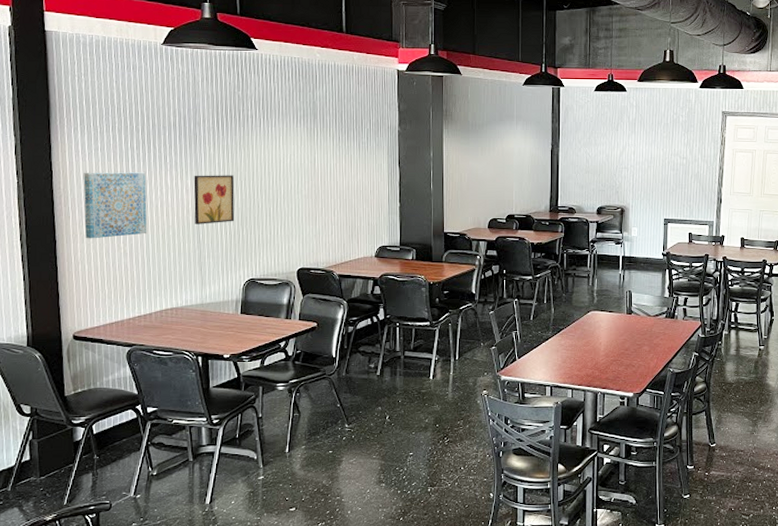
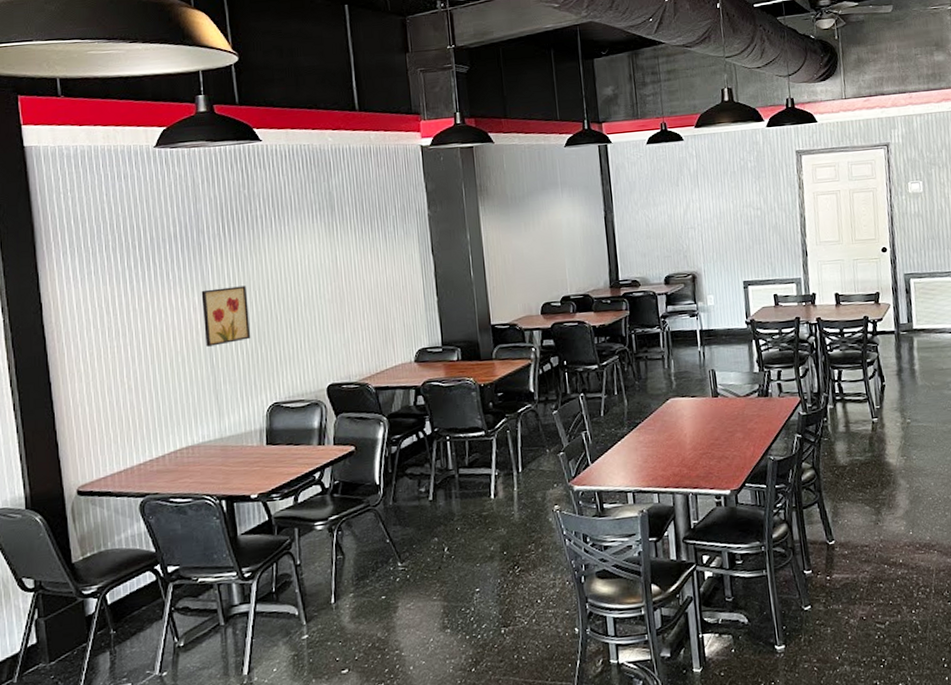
wall art: present [83,172,147,239] -> none [77,293,153,377]

